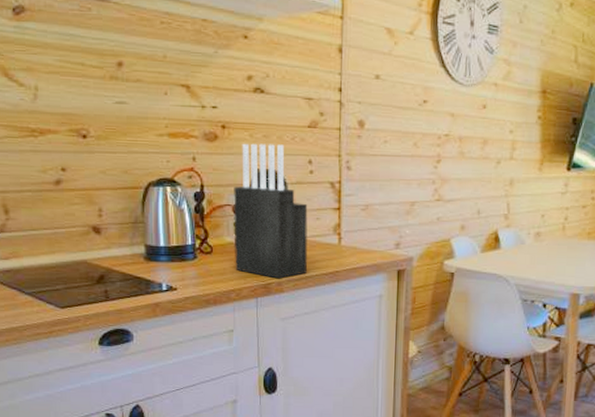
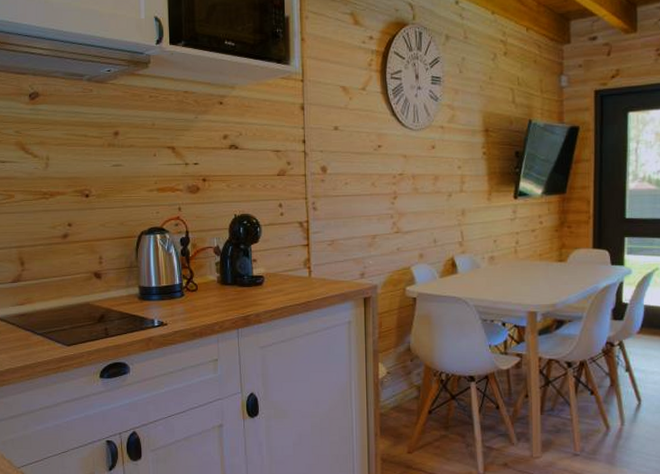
knife block: present [234,143,308,279] -> none [214,192,281,311]

